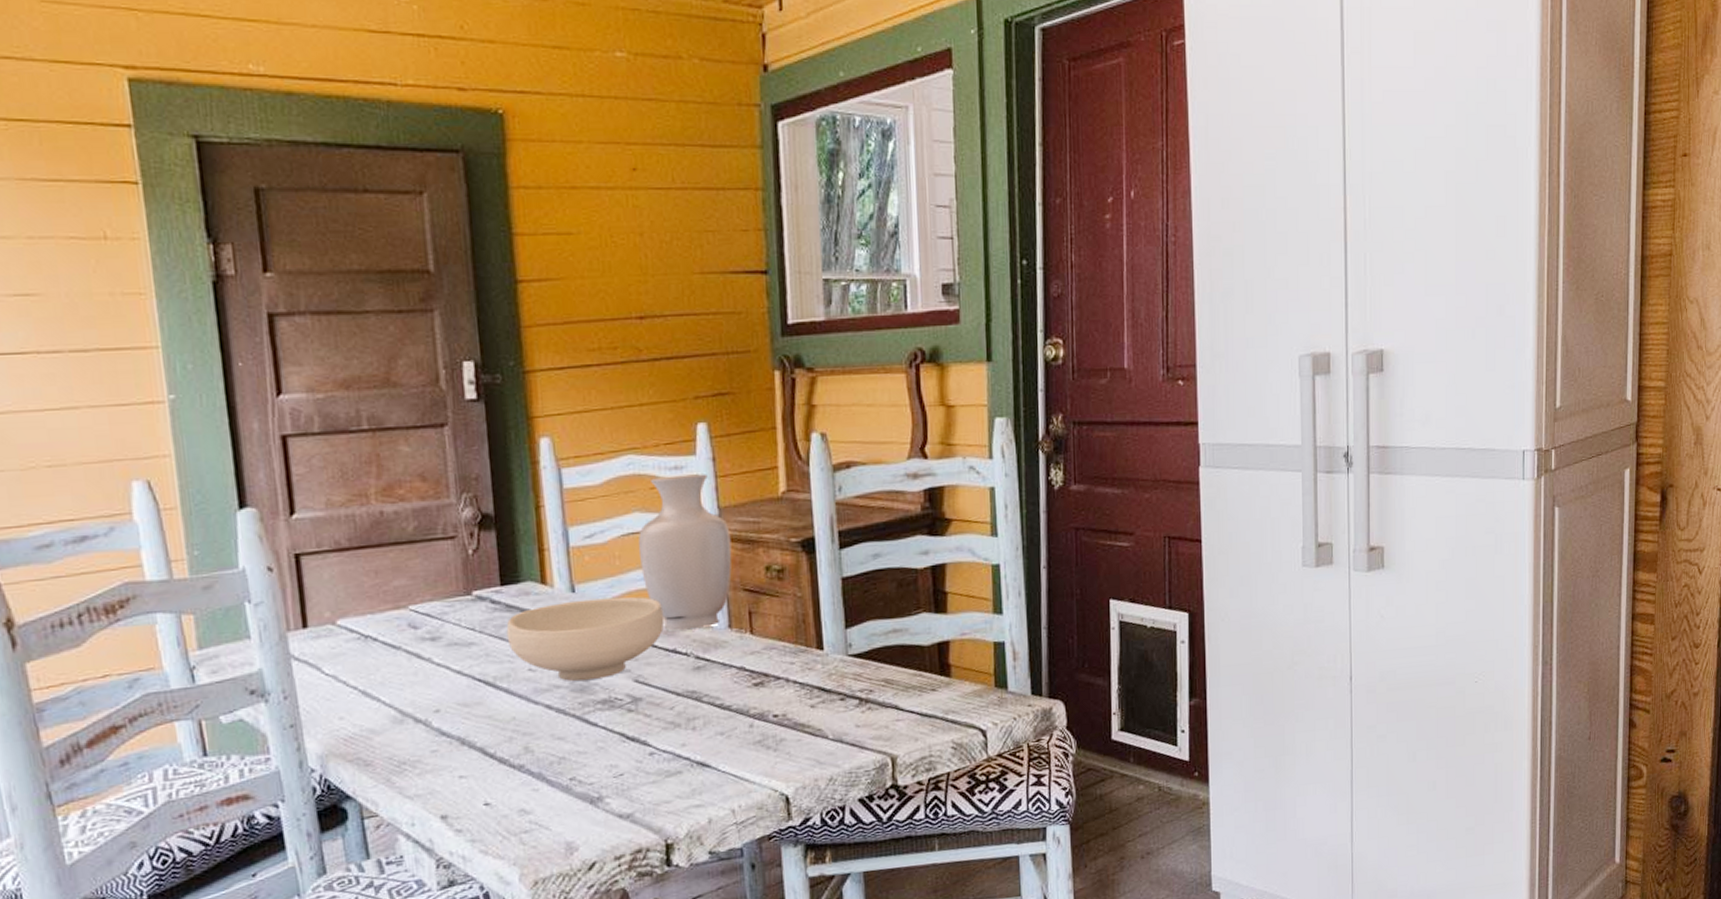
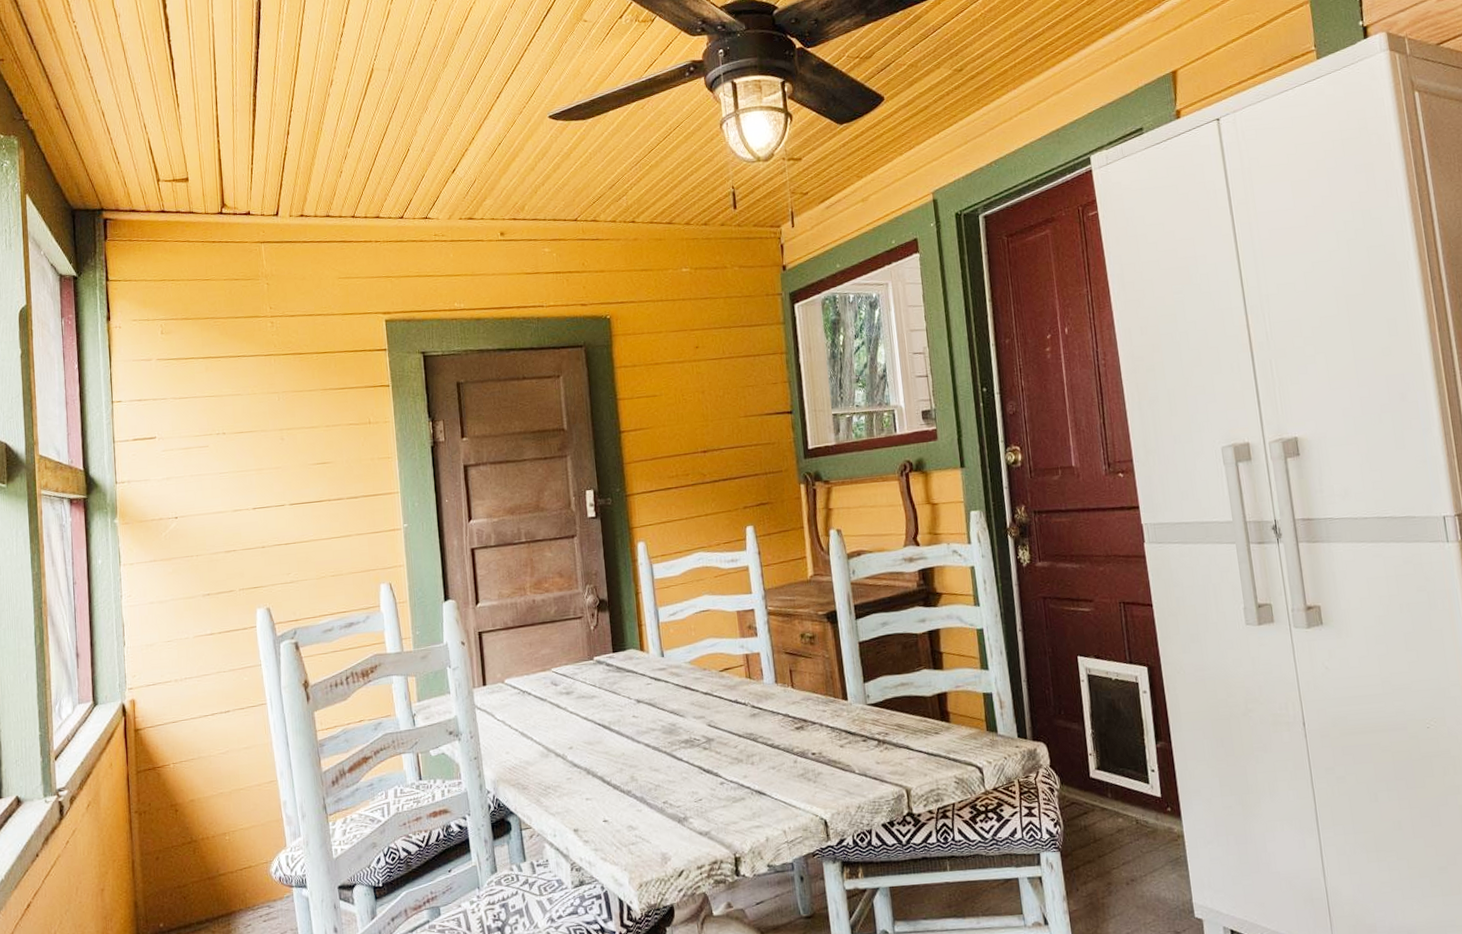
bowl: present [506,596,665,681] -> none [617,659,728,726]
vase: present [638,474,732,631] -> none [707,564,776,686]

